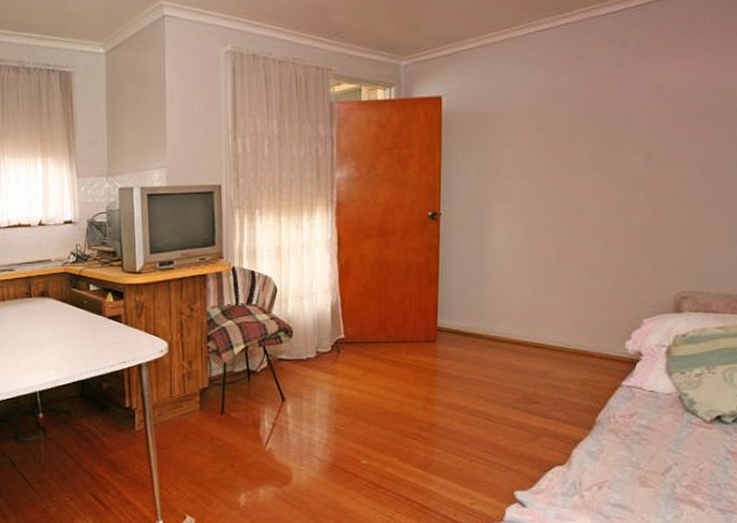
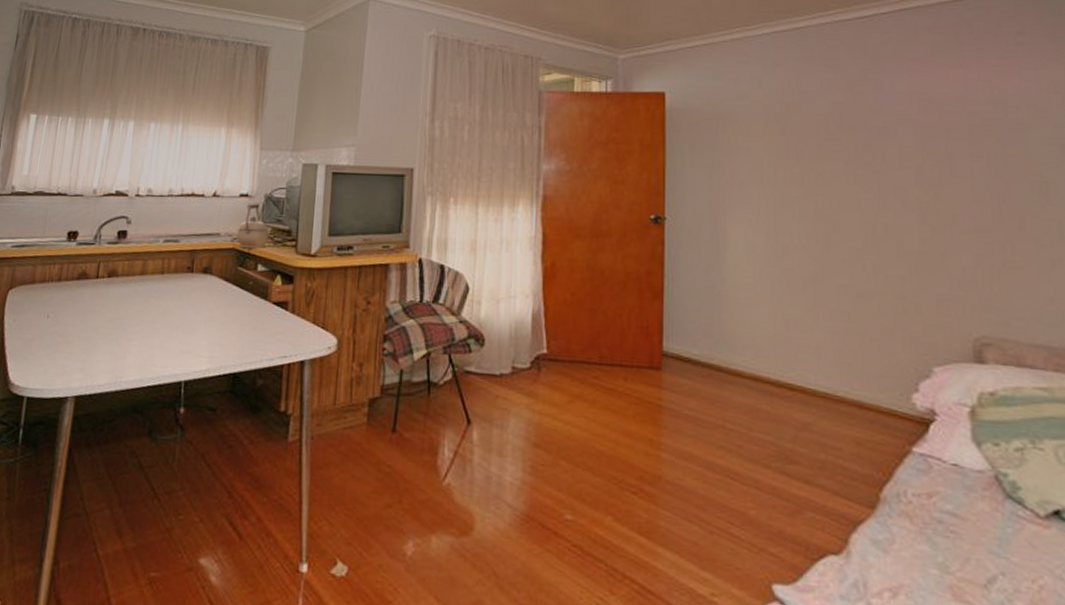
kettle: none [66,228,97,271] -> present [236,203,270,249]

